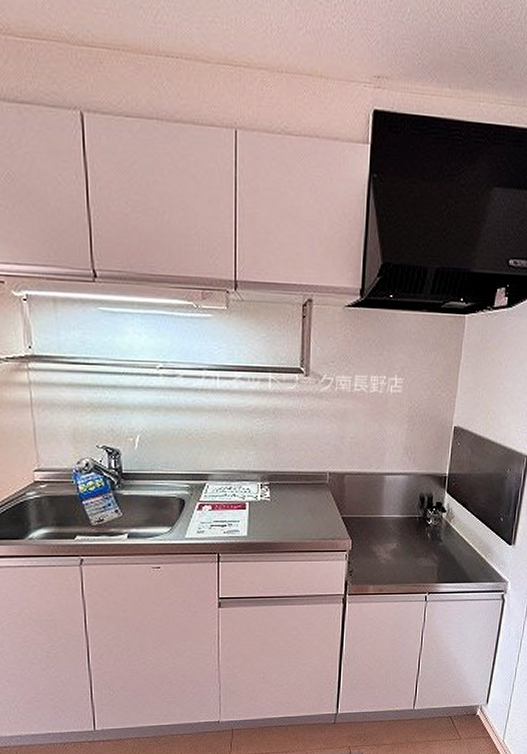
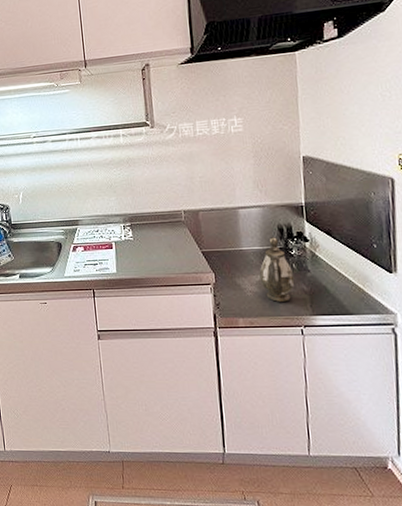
teapot: none [395,506,427,570] -> present [259,237,295,302]

